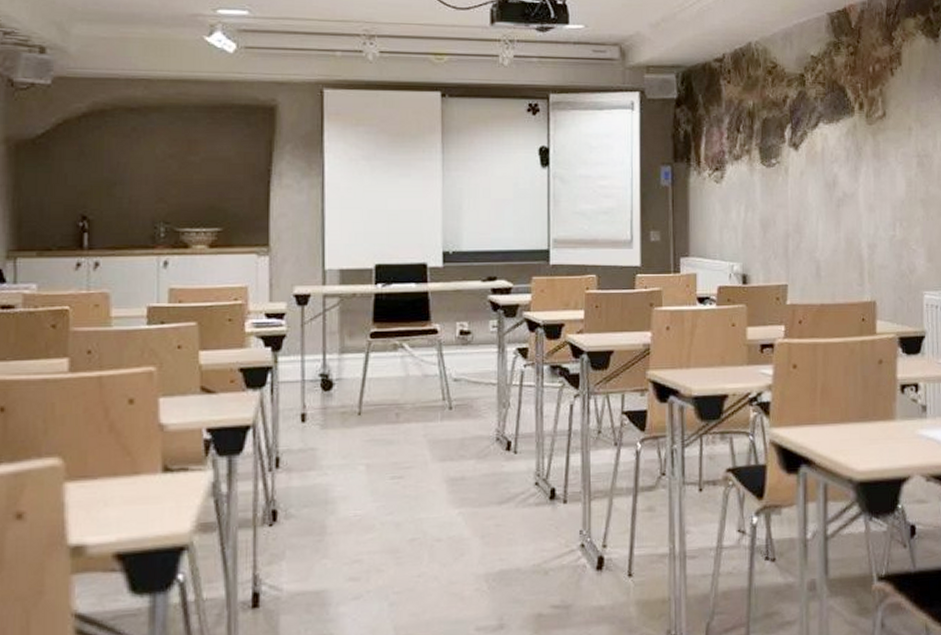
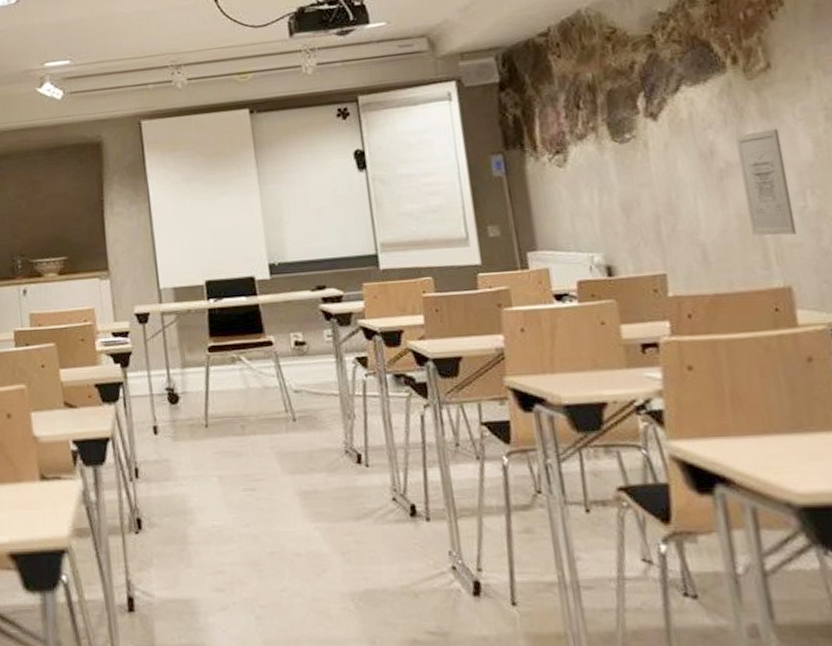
wall art: none [853,169,886,258] -> present [735,129,797,236]

